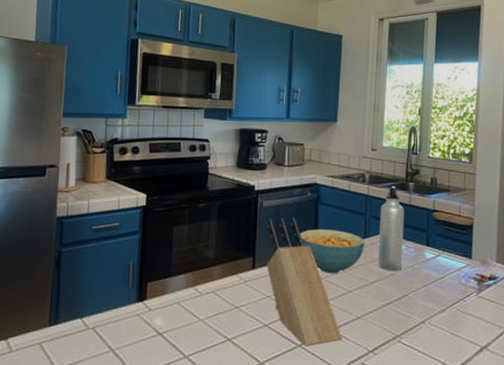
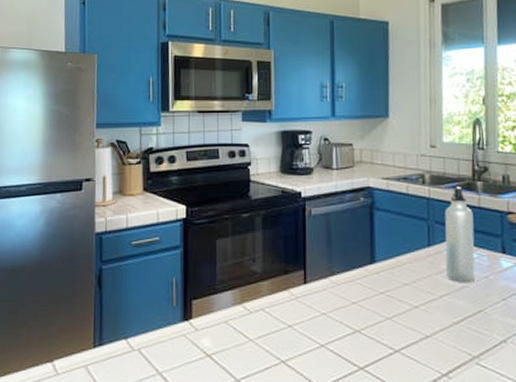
knife block: present [266,217,343,346] -> none [317,225,411,369]
cereal bowl: present [300,229,365,273] -> none [354,238,430,287]

